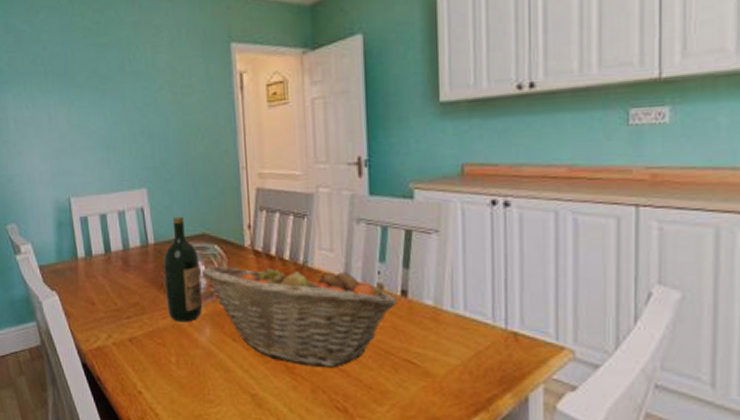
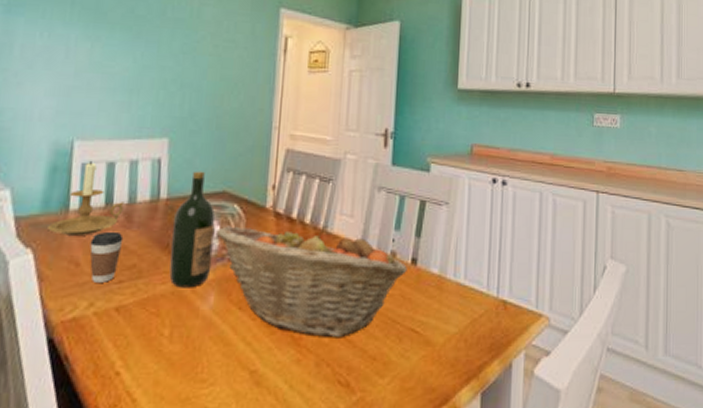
candle holder: none [65,214,120,279] -> present [48,160,124,236]
coffee cup: none [99,274,125,318] -> present [89,231,124,282]

